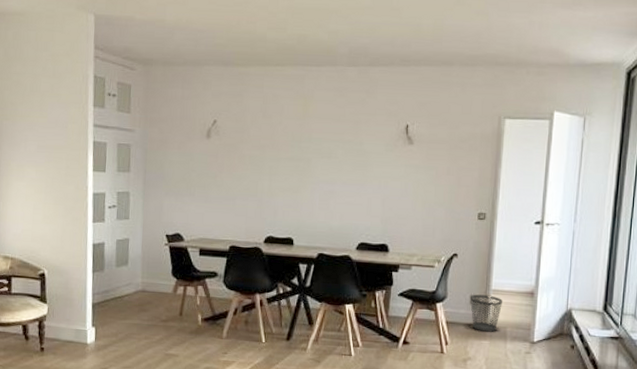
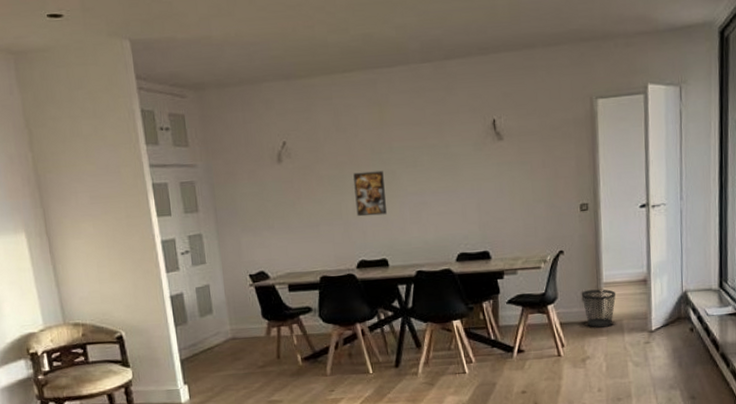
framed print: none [271,156,300,198] -> present [353,170,388,217]

